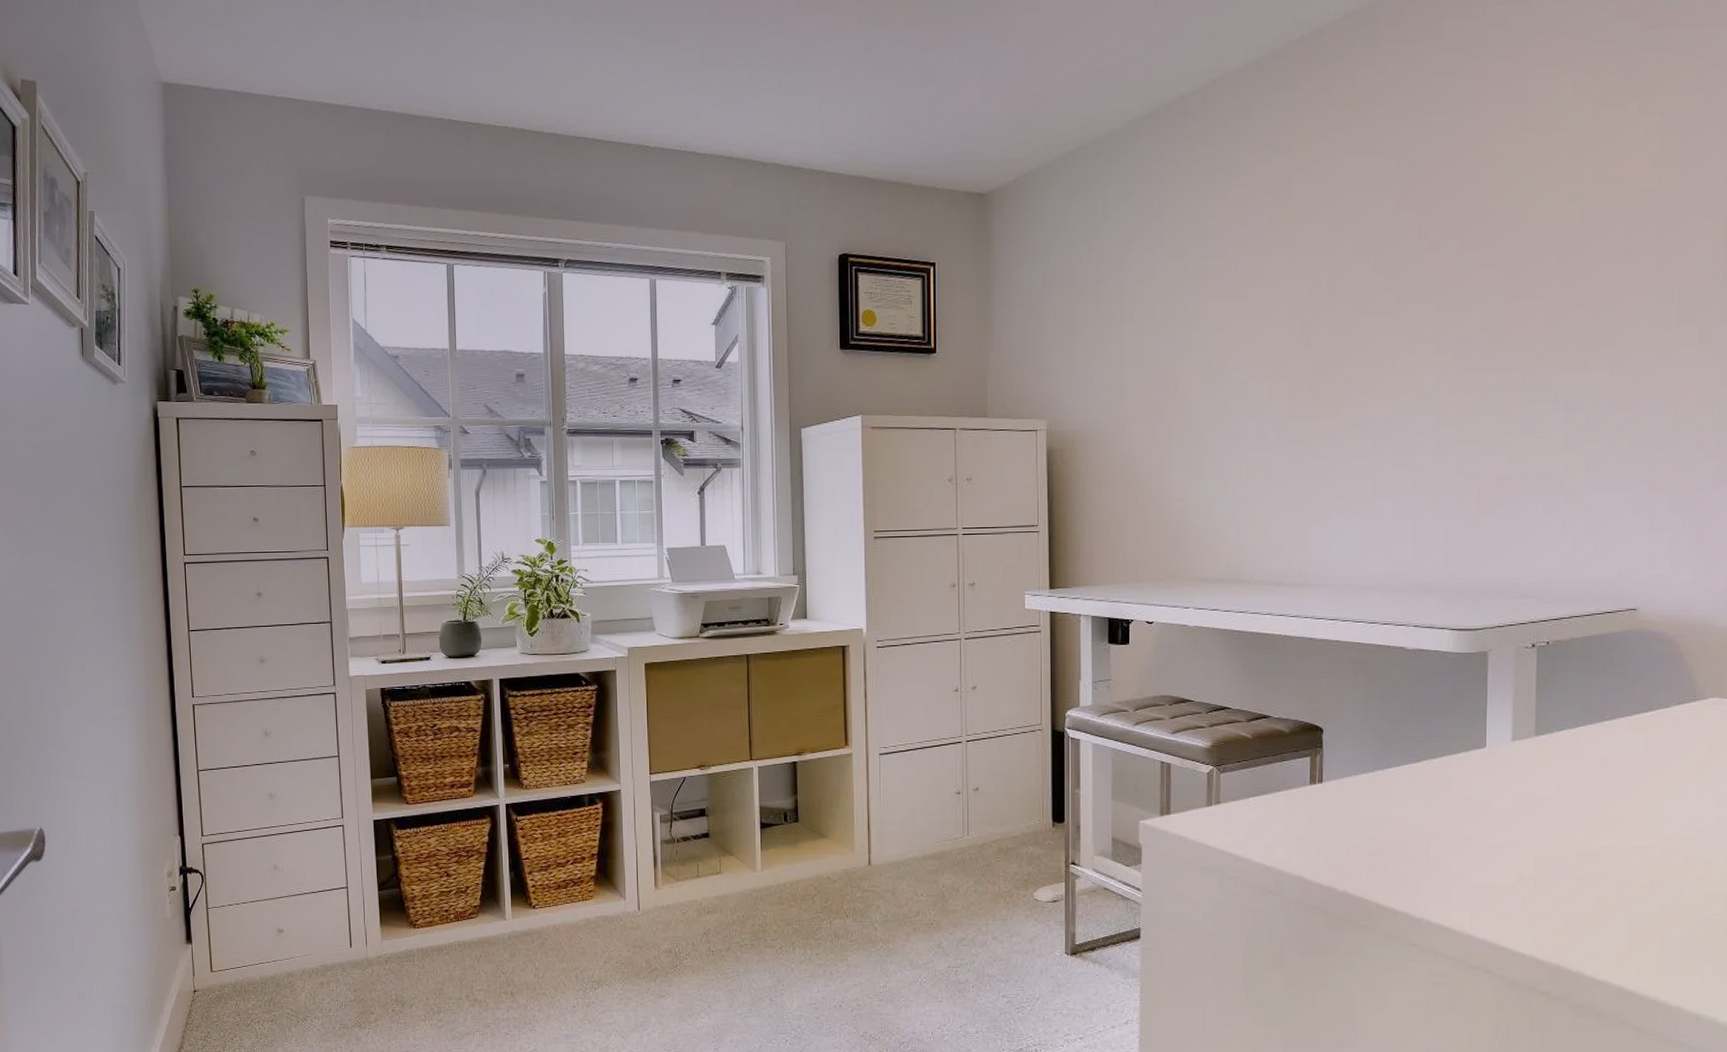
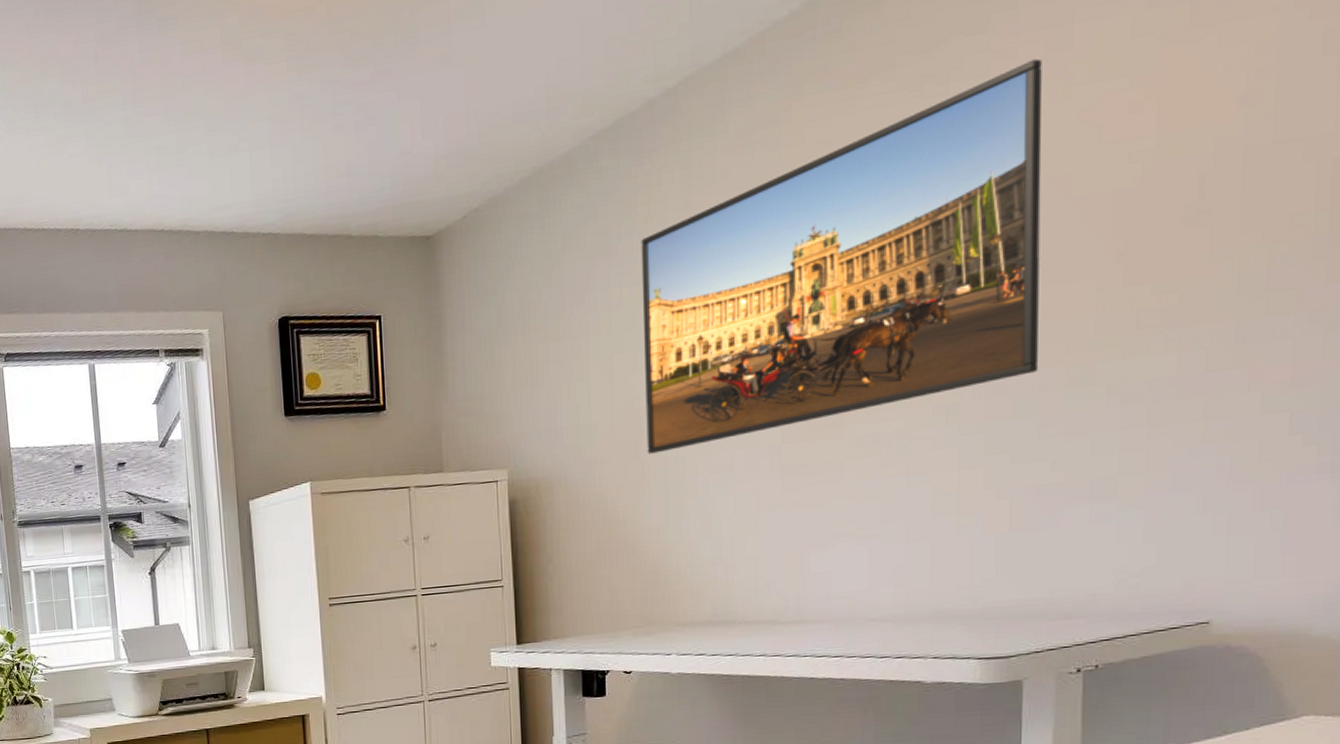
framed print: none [1171,104,1504,417] -> present [641,58,1042,454]

